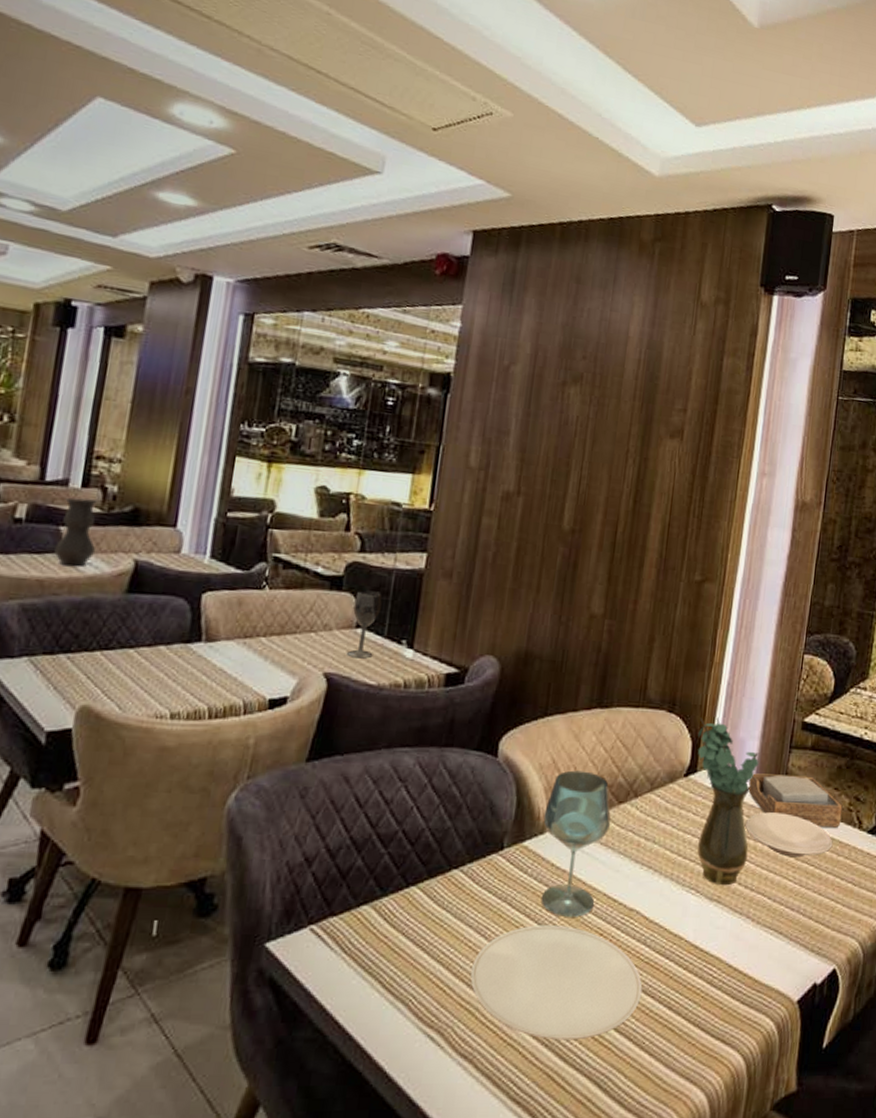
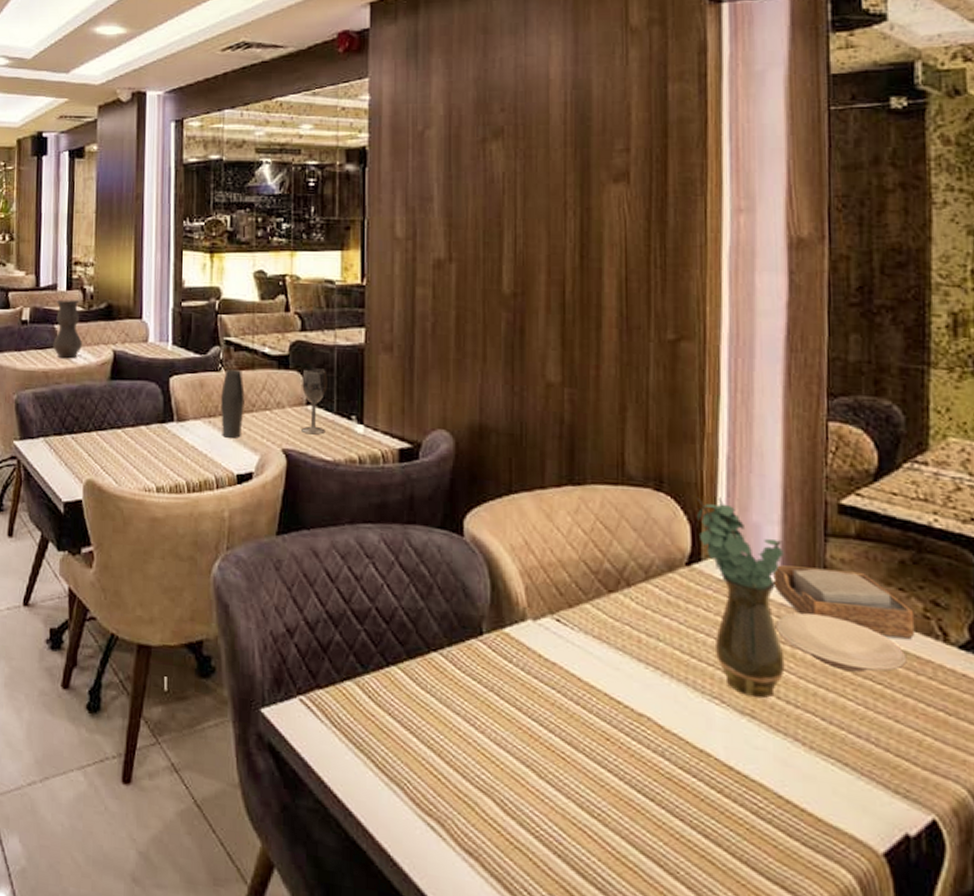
vase: none [257,587,289,661] -> present [221,368,245,438]
plate: present [470,925,643,1041] -> none [465,720,668,857]
wine glass: present [541,770,612,917] -> none [523,553,602,717]

